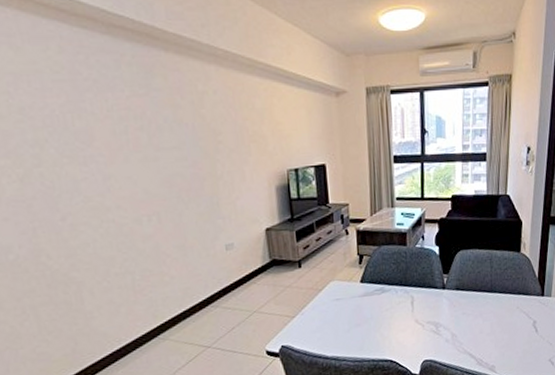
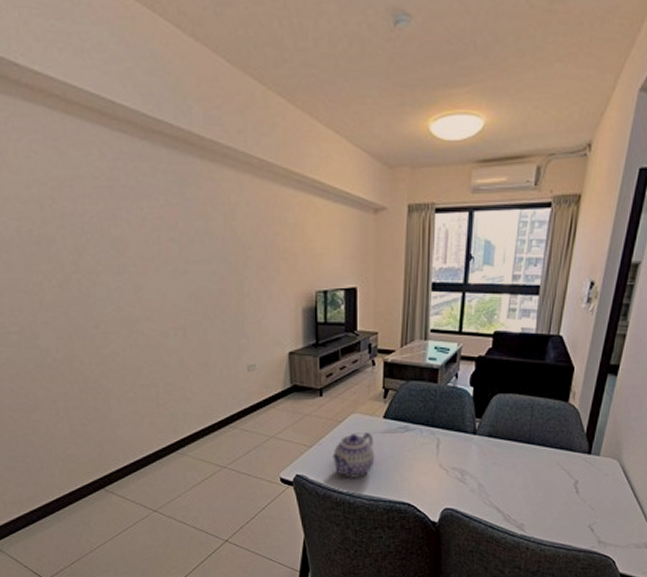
teapot: none [315,297,356,343] -> present [332,432,375,478]

